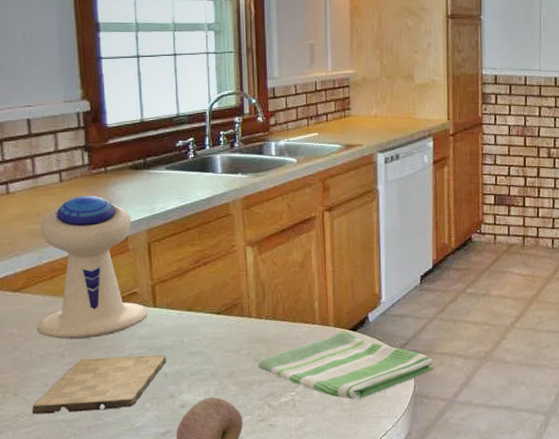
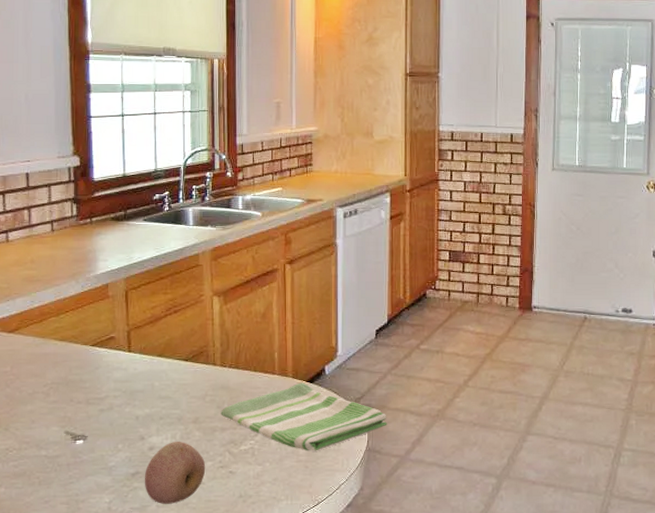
cutting board: present [32,354,166,415] -> none [20,397,138,449]
speaker: present [36,195,148,339] -> none [26,244,123,379]

